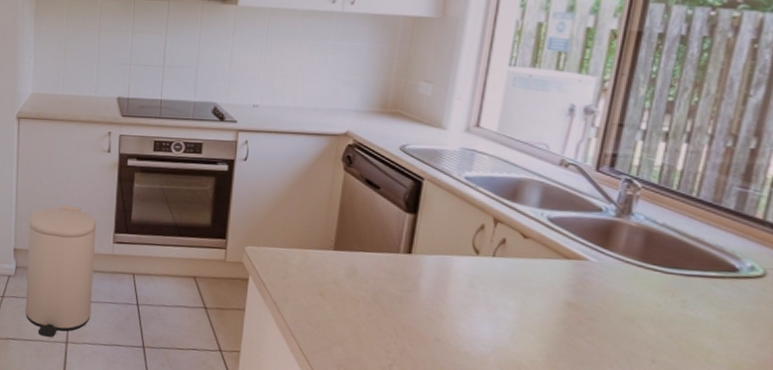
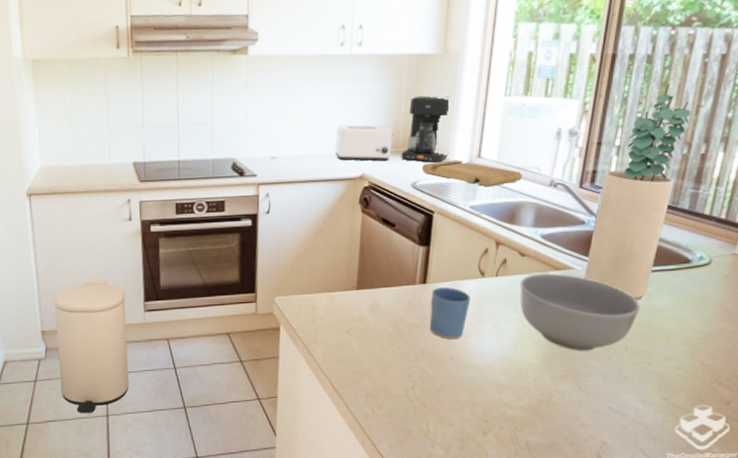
toaster: none [319,80,384,121] -> present [335,124,394,161]
coffee maker: none [390,58,448,129] -> present [401,95,451,163]
cutting board: none [412,126,527,159] -> present [421,160,522,187]
mug: none [412,260,462,319] -> present [429,287,471,339]
bowl: none [520,260,672,357] -> present [520,273,640,352]
vase: none [600,67,737,307] -> present [584,83,691,300]

